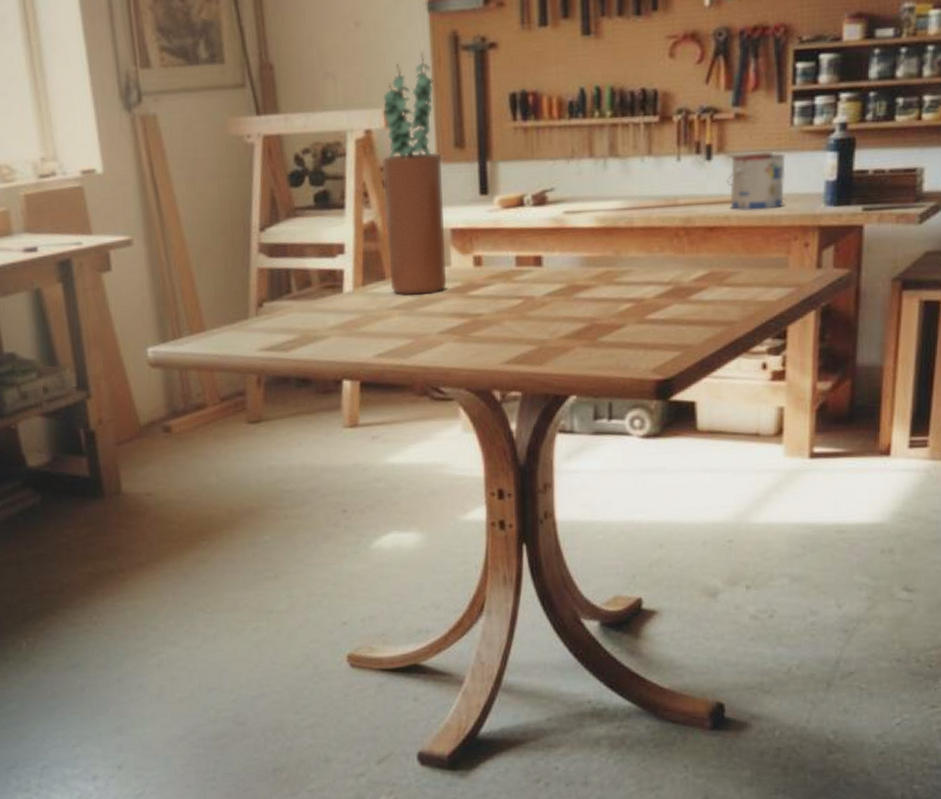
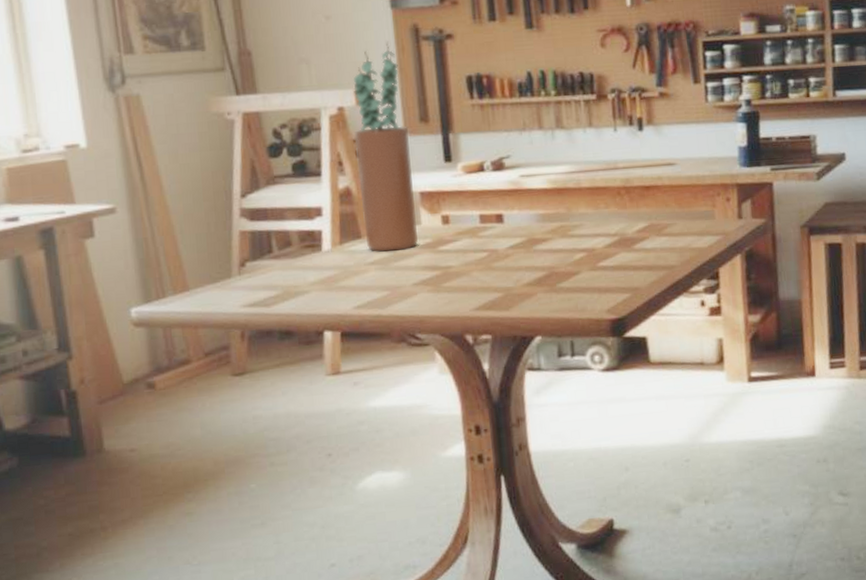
paint can: present [726,151,786,212] -> none [655,123,706,173]

